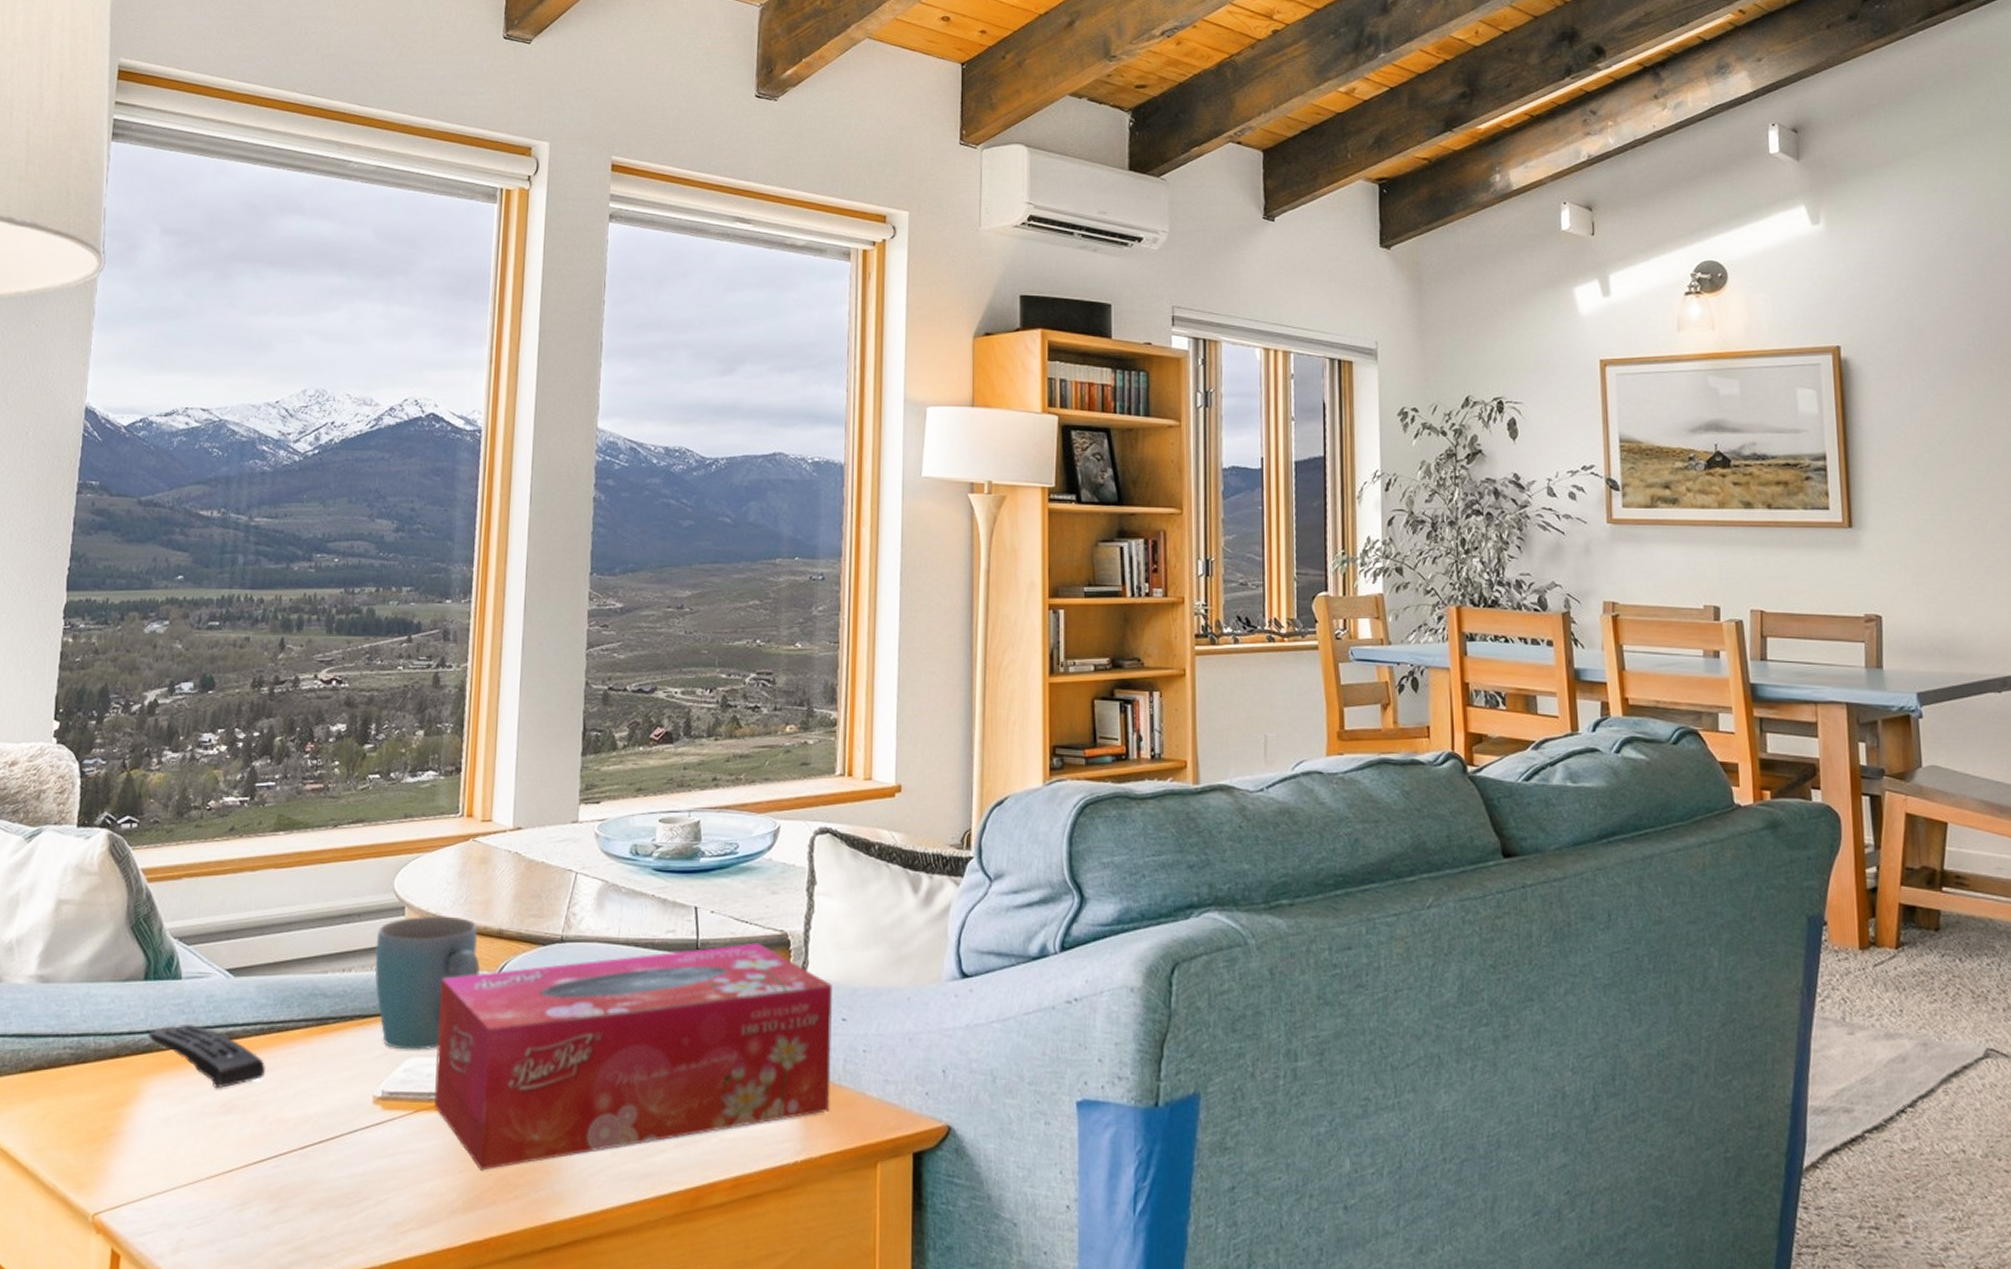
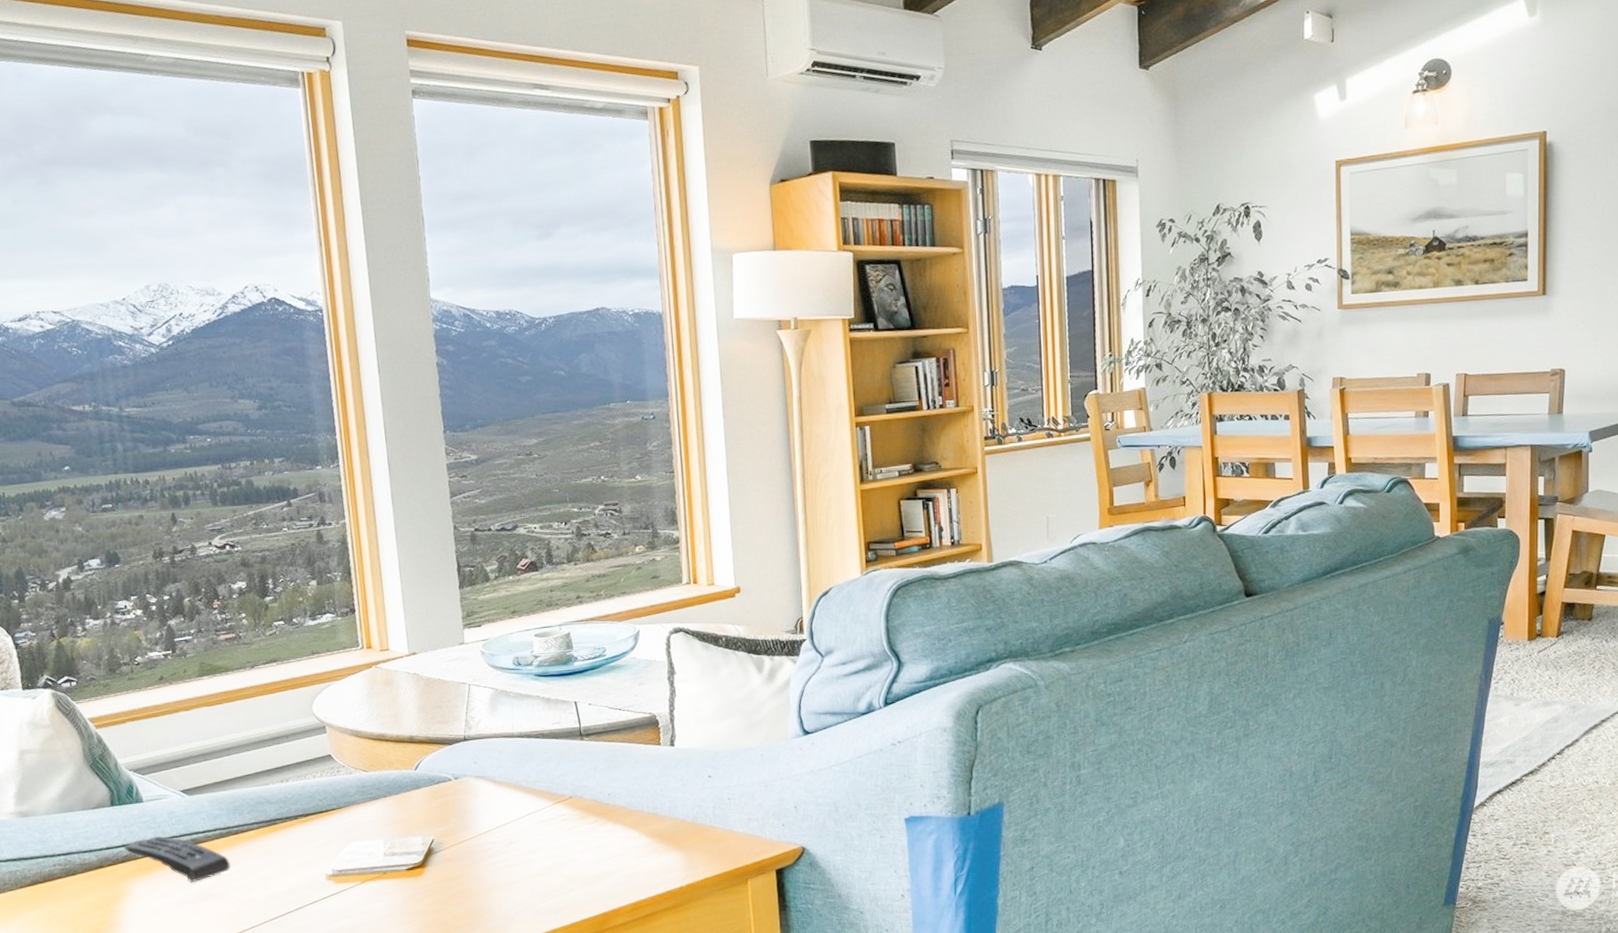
mug: present [374,915,481,1050] -> none [305,729,400,837]
tissue box: present [434,942,833,1171] -> none [367,724,705,920]

